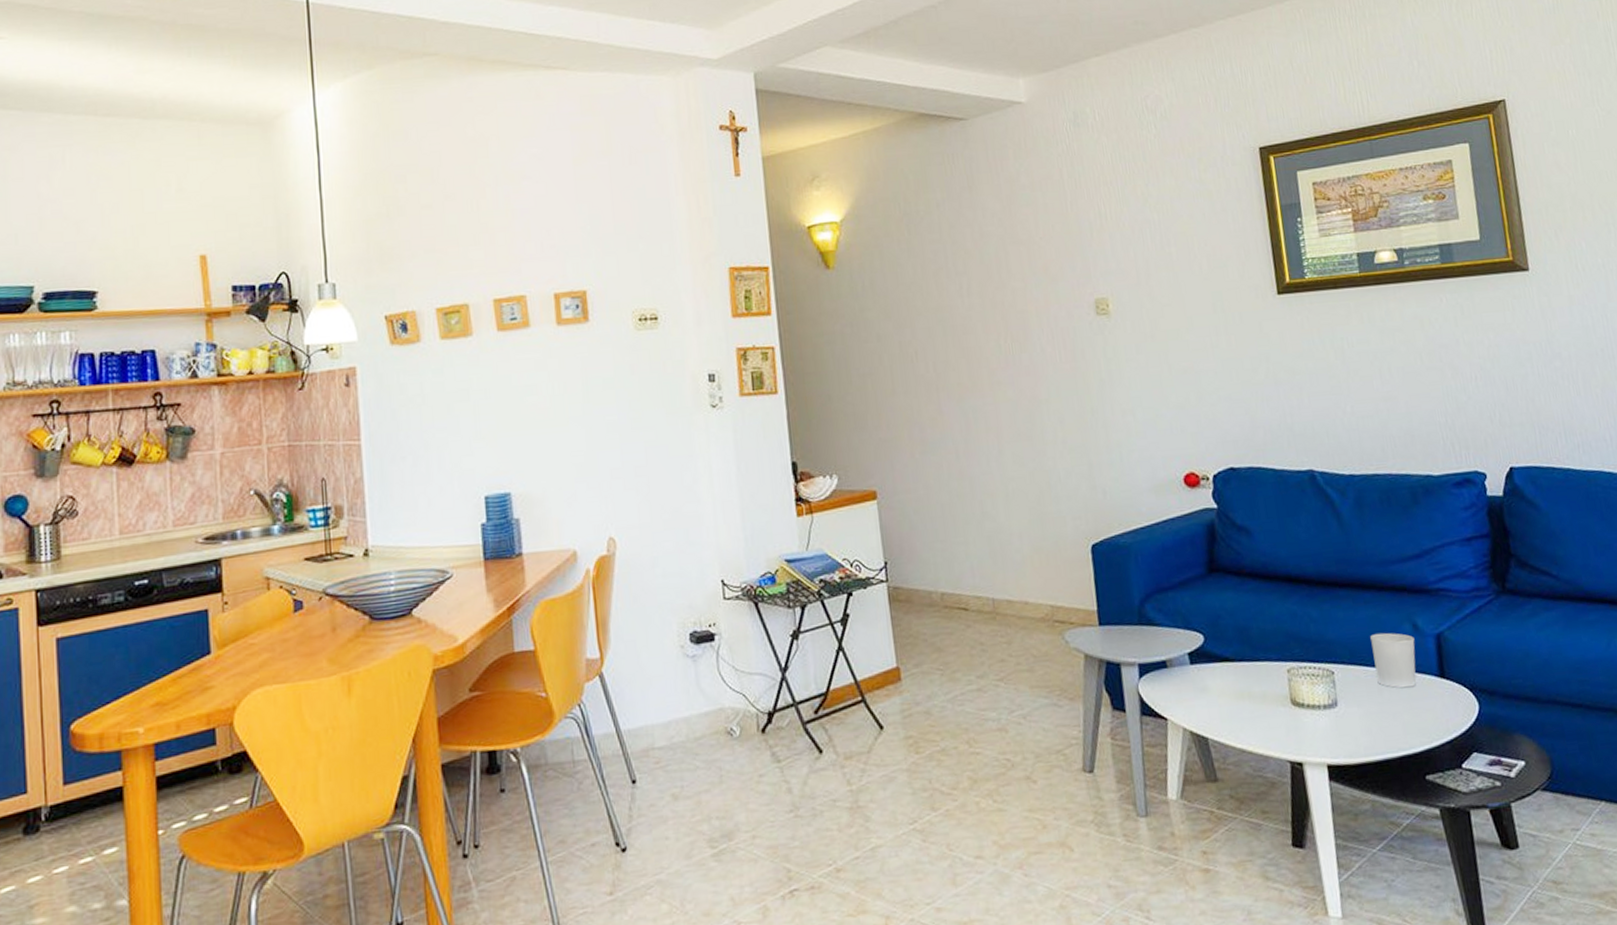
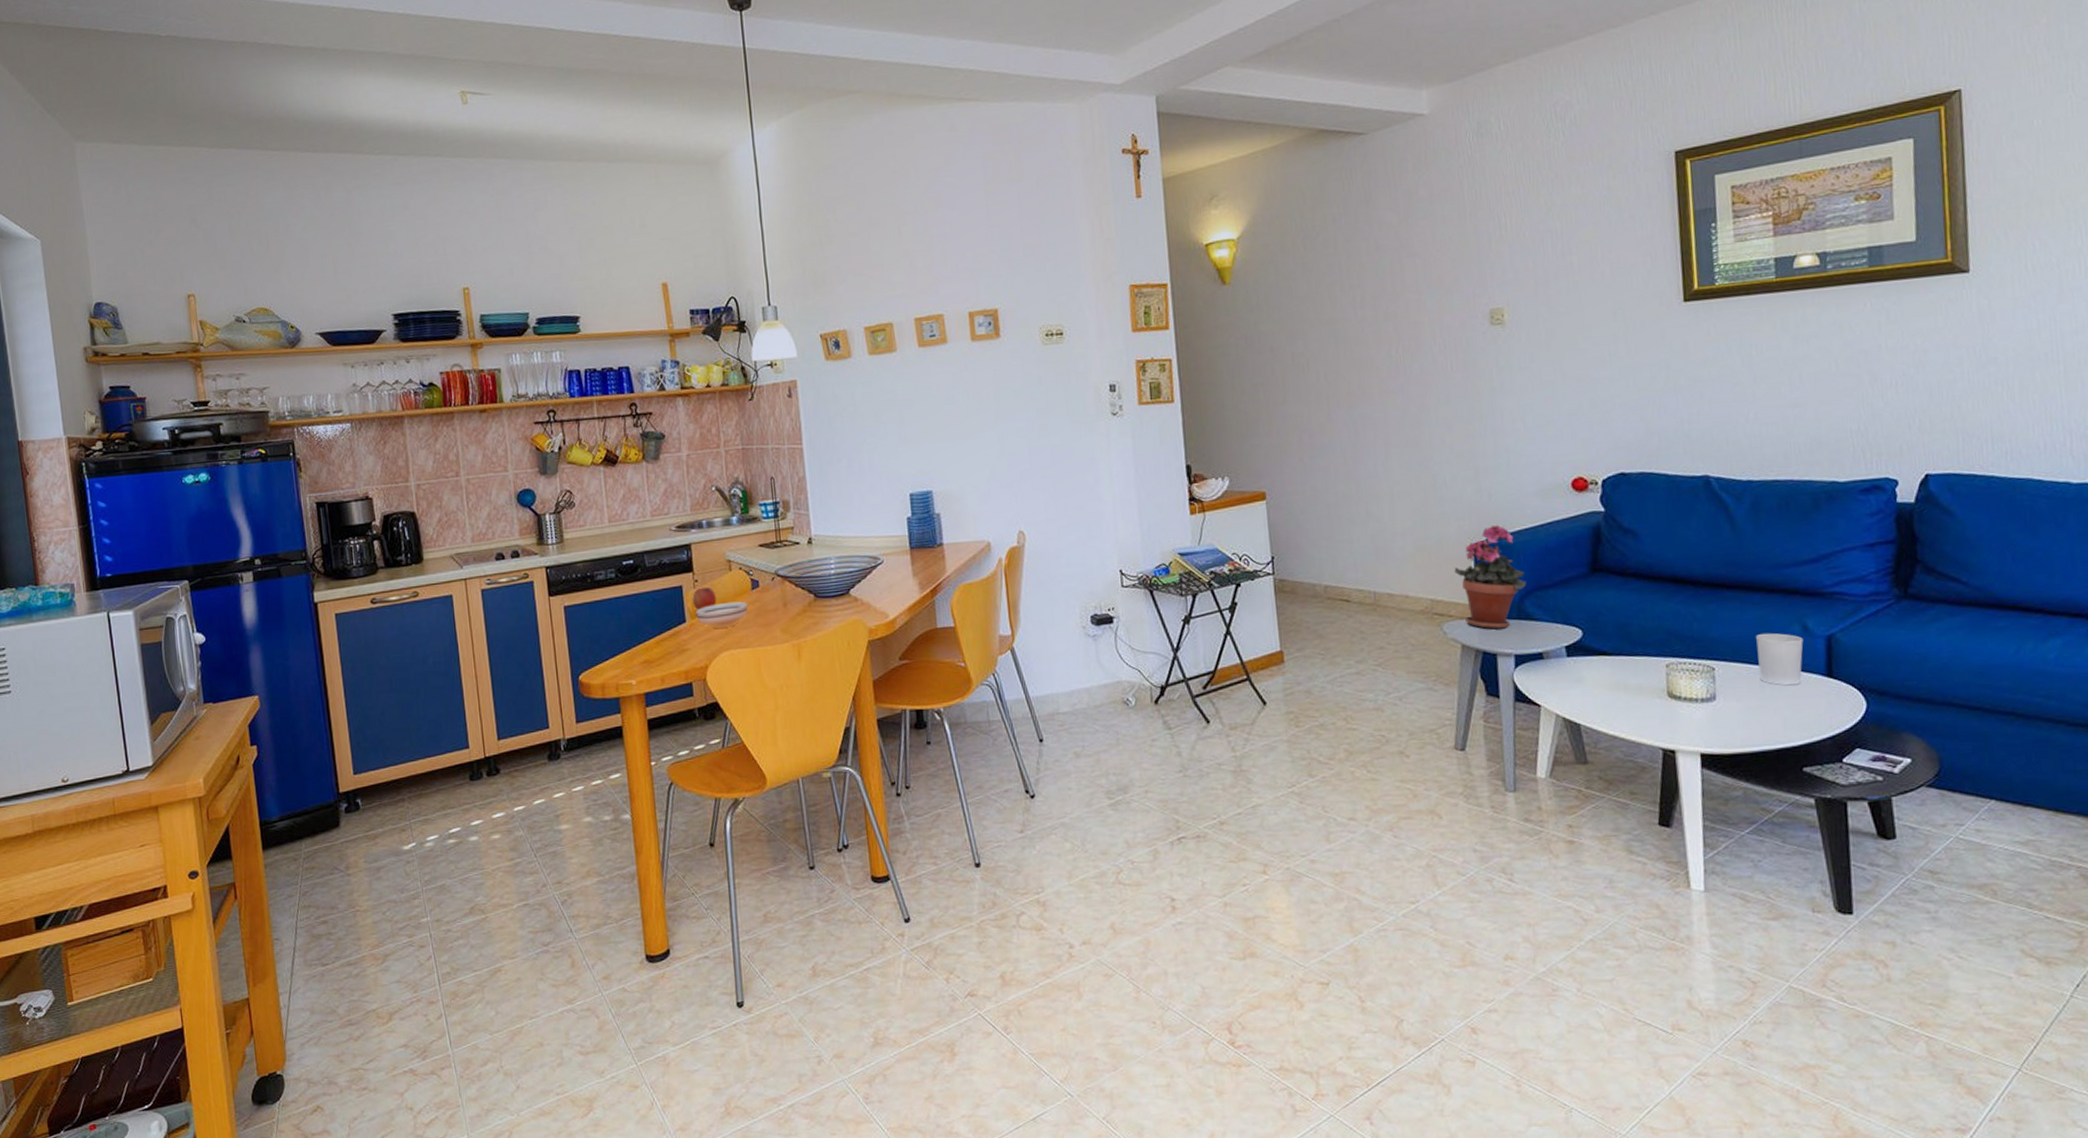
fruit: none [220,610,251,638] -> present [692,587,717,610]
bowl: none [224,626,288,661] -> present [696,601,748,629]
potted plant: none [1073,523,1146,637] -> present [1454,524,1527,630]

